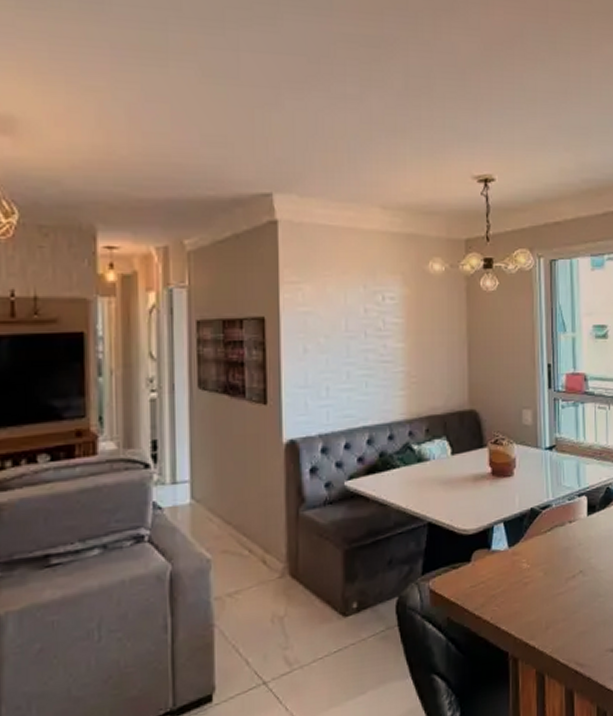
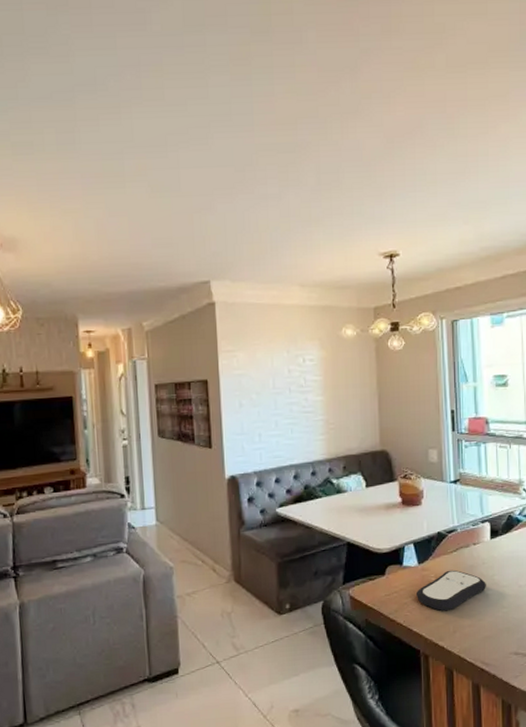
remote control: none [506,553,582,604] -> present [417,570,486,611]

